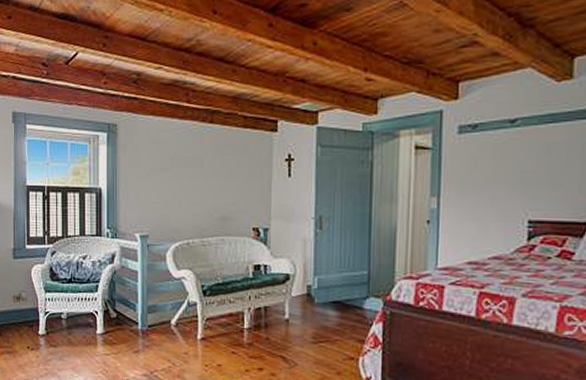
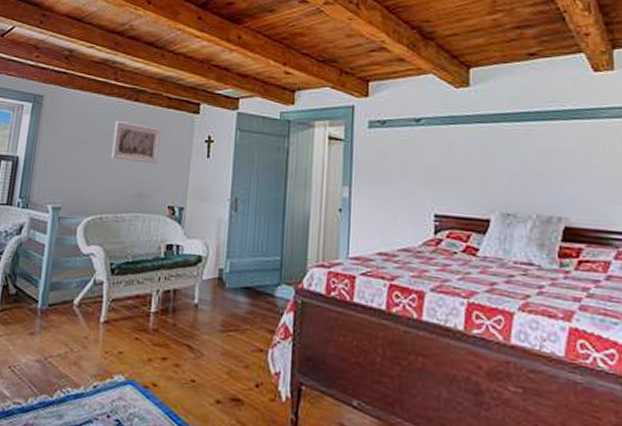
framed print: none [192,144,239,187] -> present [112,120,161,165]

